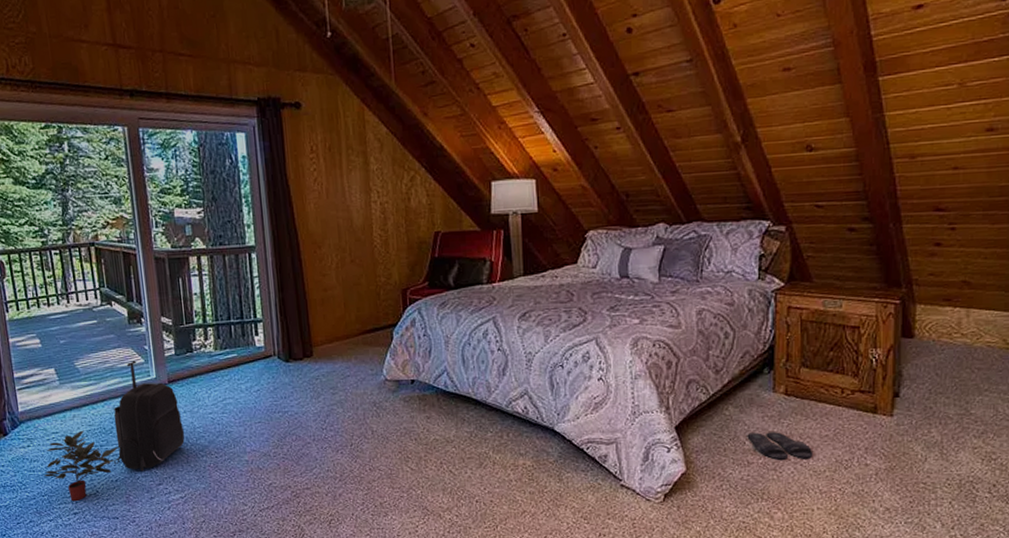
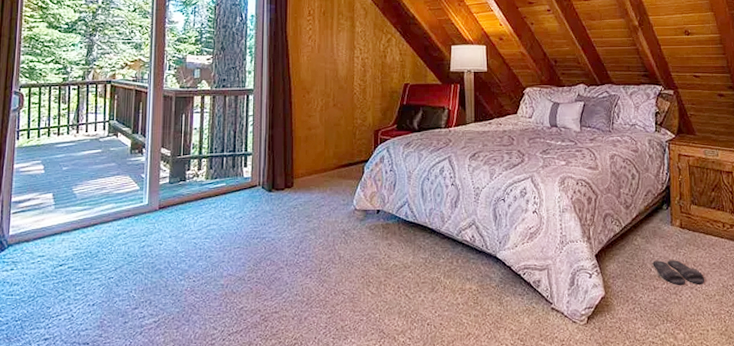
potted plant: present [44,430,120,502] -> none [21,254,103,327]
rolling backpack: present [113,360,185,472] -> none [93,187,167,295]

